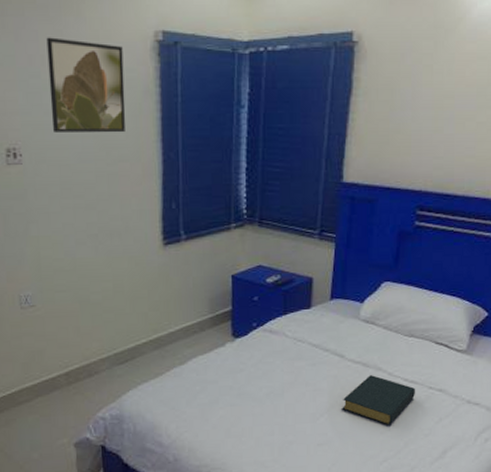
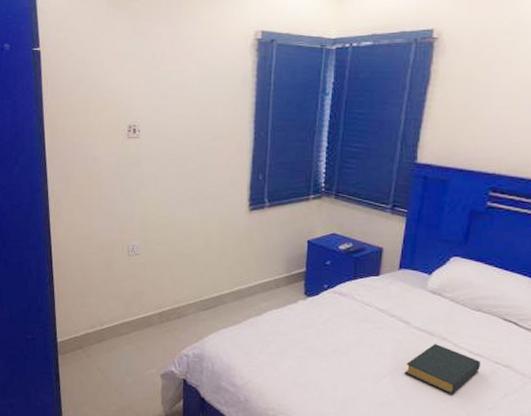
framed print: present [46,37,126,133] -> none [165,37,227,115]

